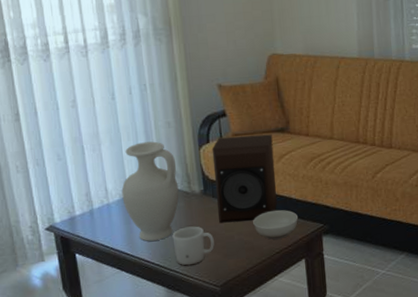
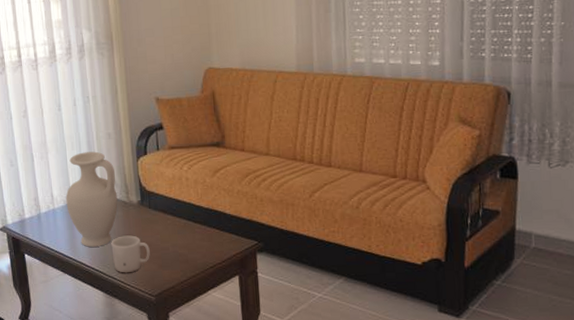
speaker: present [212,134,277,223] -> none [149,148,212,234]
bowl: present [253,209,299,240] -> none [187,224,233,254]

